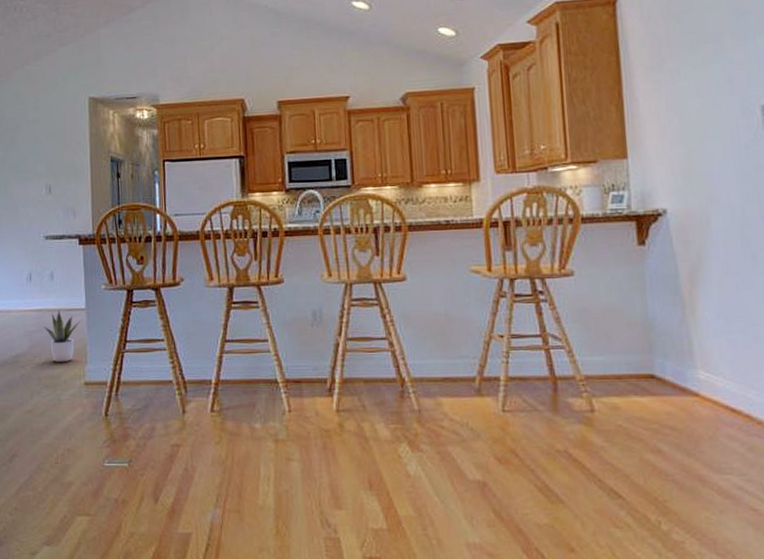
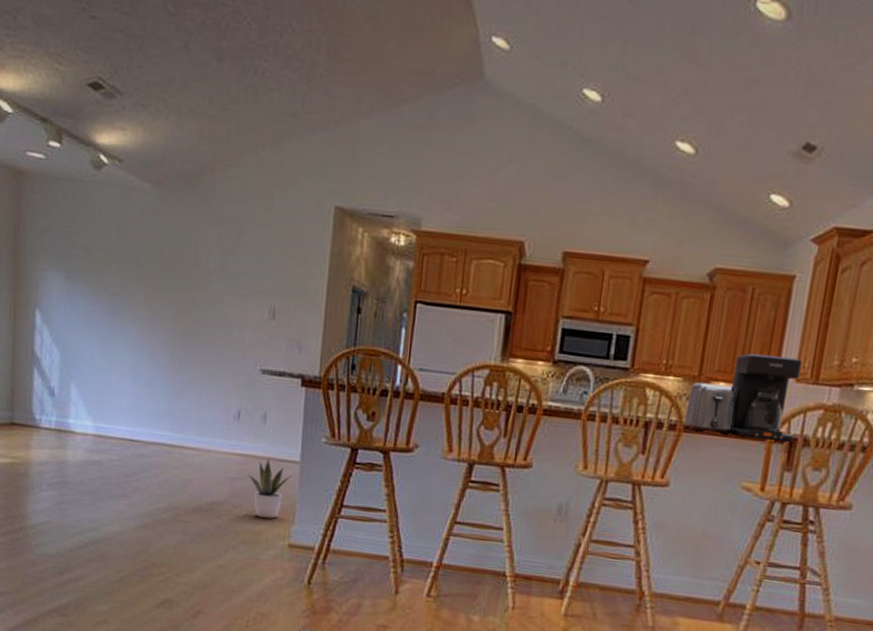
toaster: none [406,186,452,230] -> present [683,382,736,436]
coffee maker: none [440,154,507,228] -> present [729,353,802,443]

